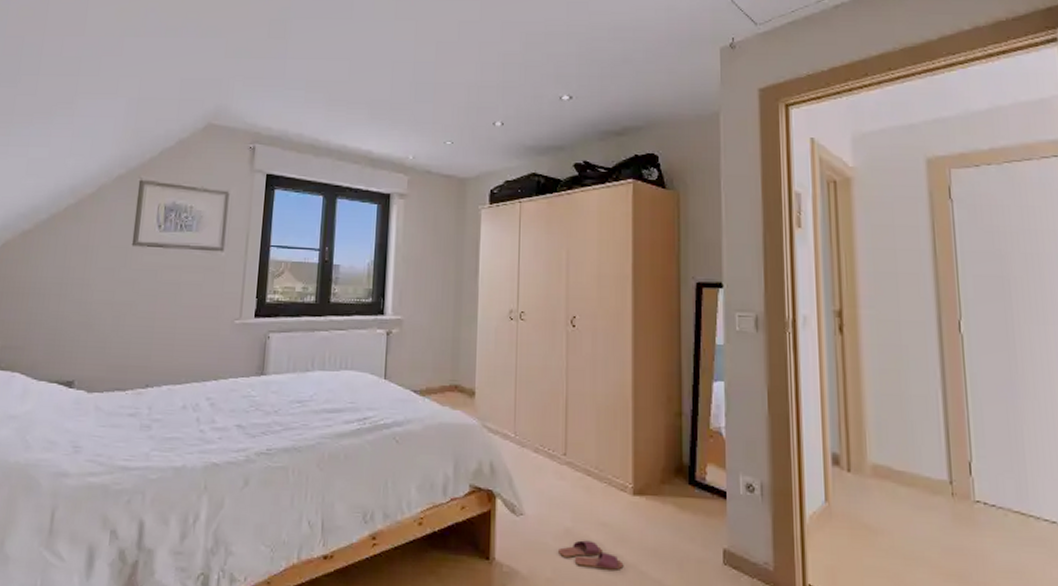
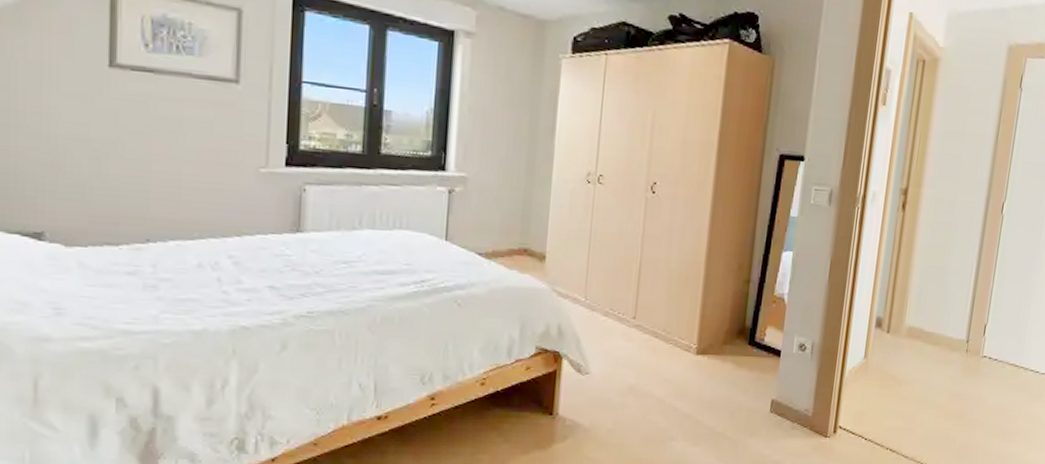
slippers: present [559,540,624,570] -> none [621,395,681,420]

